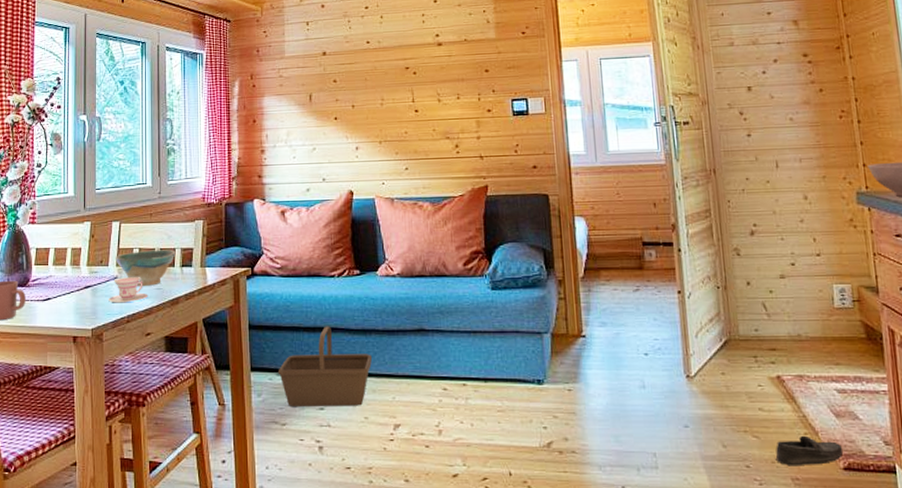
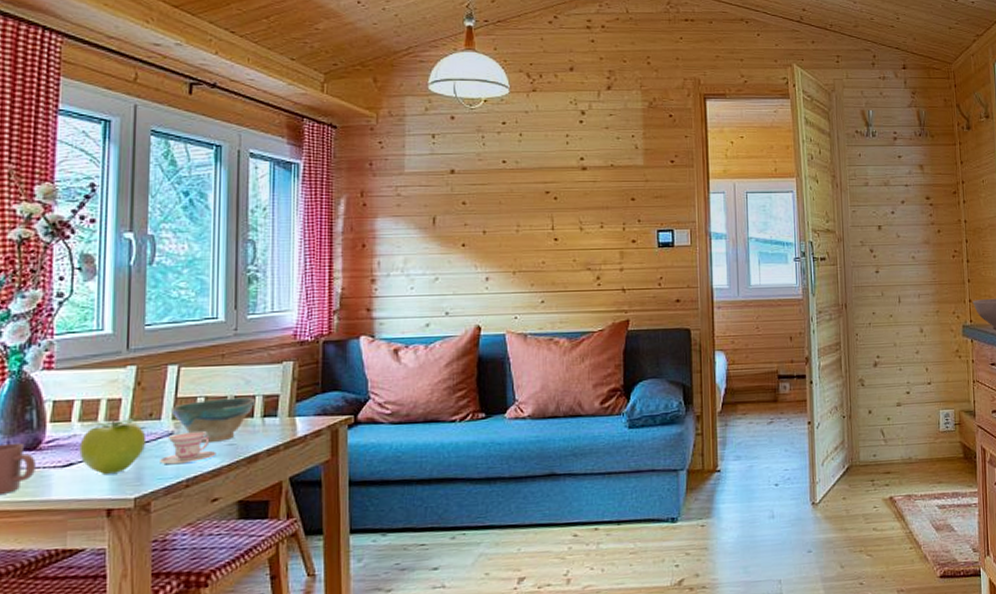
fruit: none [54,263,99,308] -> present [79,418,147,474]
basket: present [278,326,373,406] -> none [383,476,497,570]
shoe: present [775,435,844,465] -> none [885,549,941,579]

